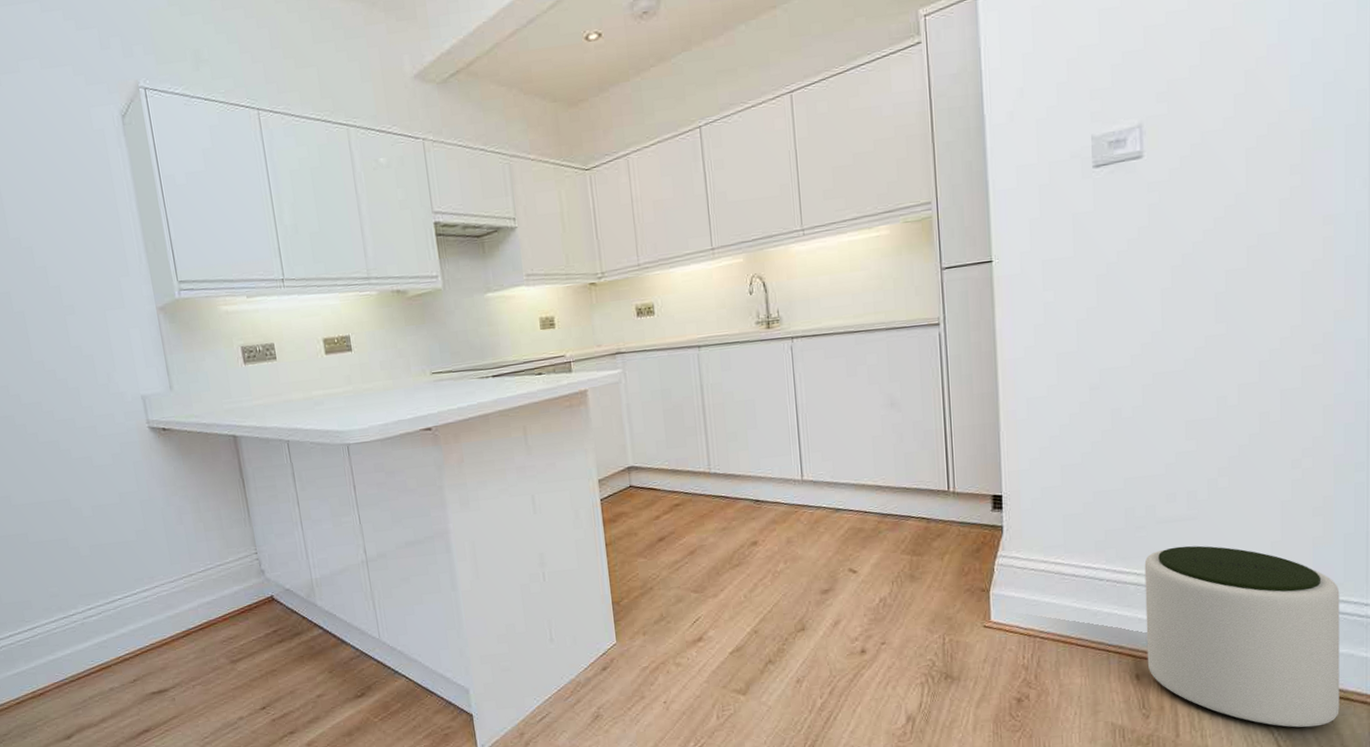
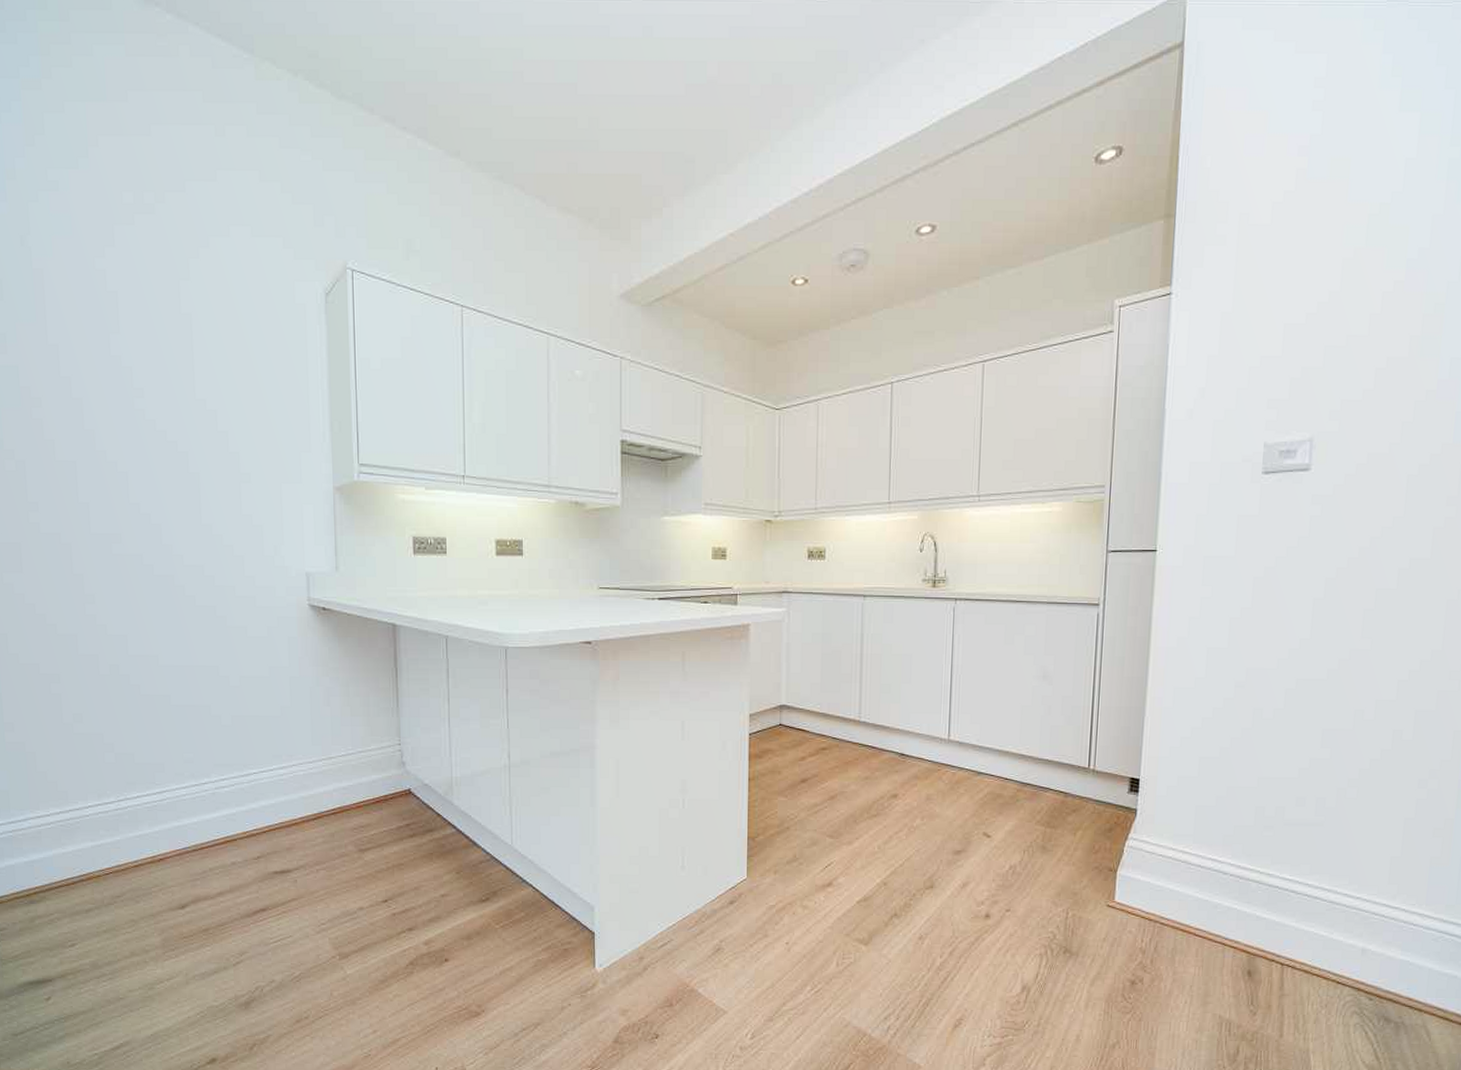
plant pot: present [1144,545,1340,728] -> none [1260,850,1451,1043]

